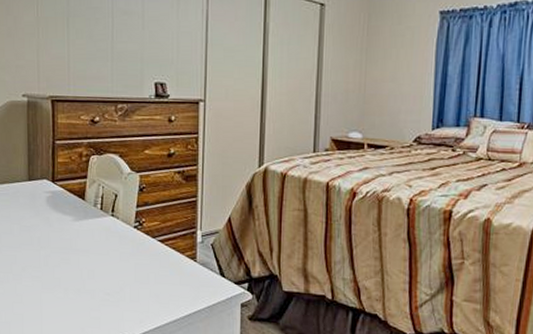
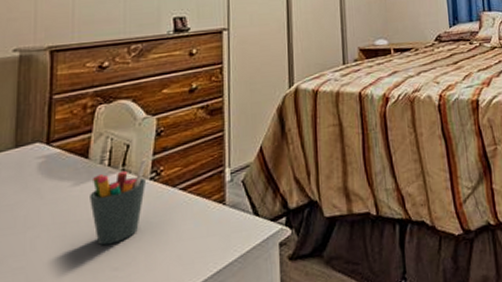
pen holder: none [87,208,133,274] -> present [90,157,148,246]

